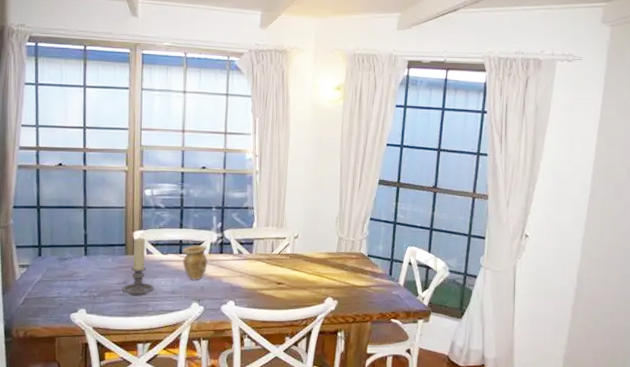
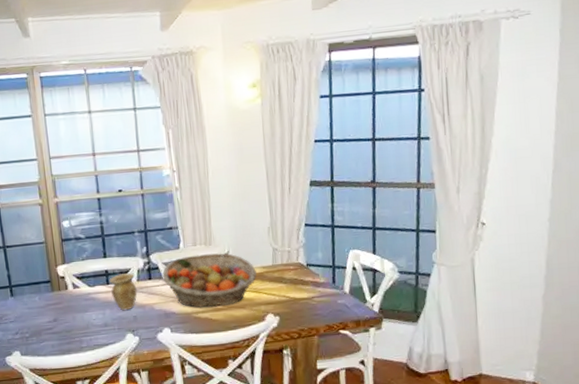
candle holder: present [122,237,154,295] -> none [53,272,86,333]
fruit basket: none [233,235,321,286] -> present [162,252,257,308]

